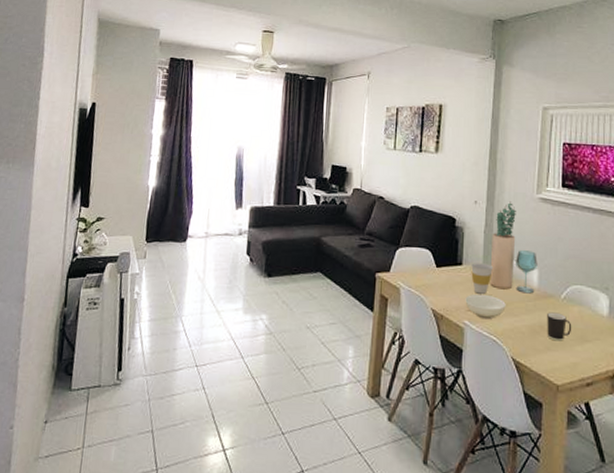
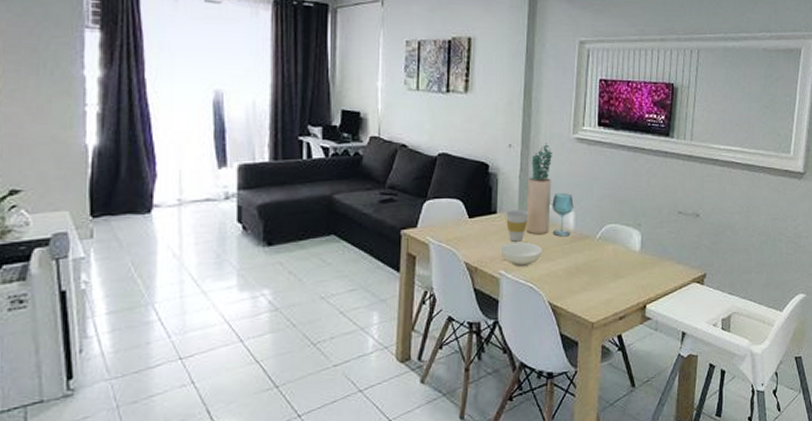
mug: present [547,312,572,341] -> none [583,252,607,281]

